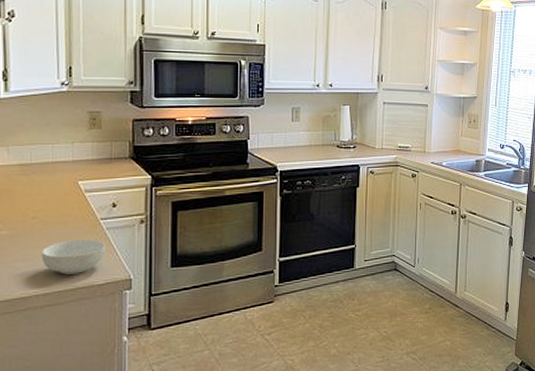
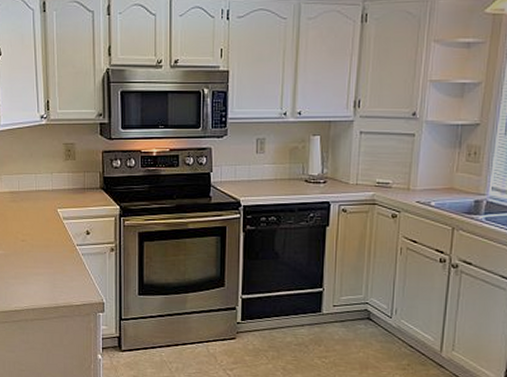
cereal bowl: present [41,238,106,275] -> none [30,262,82,294]

